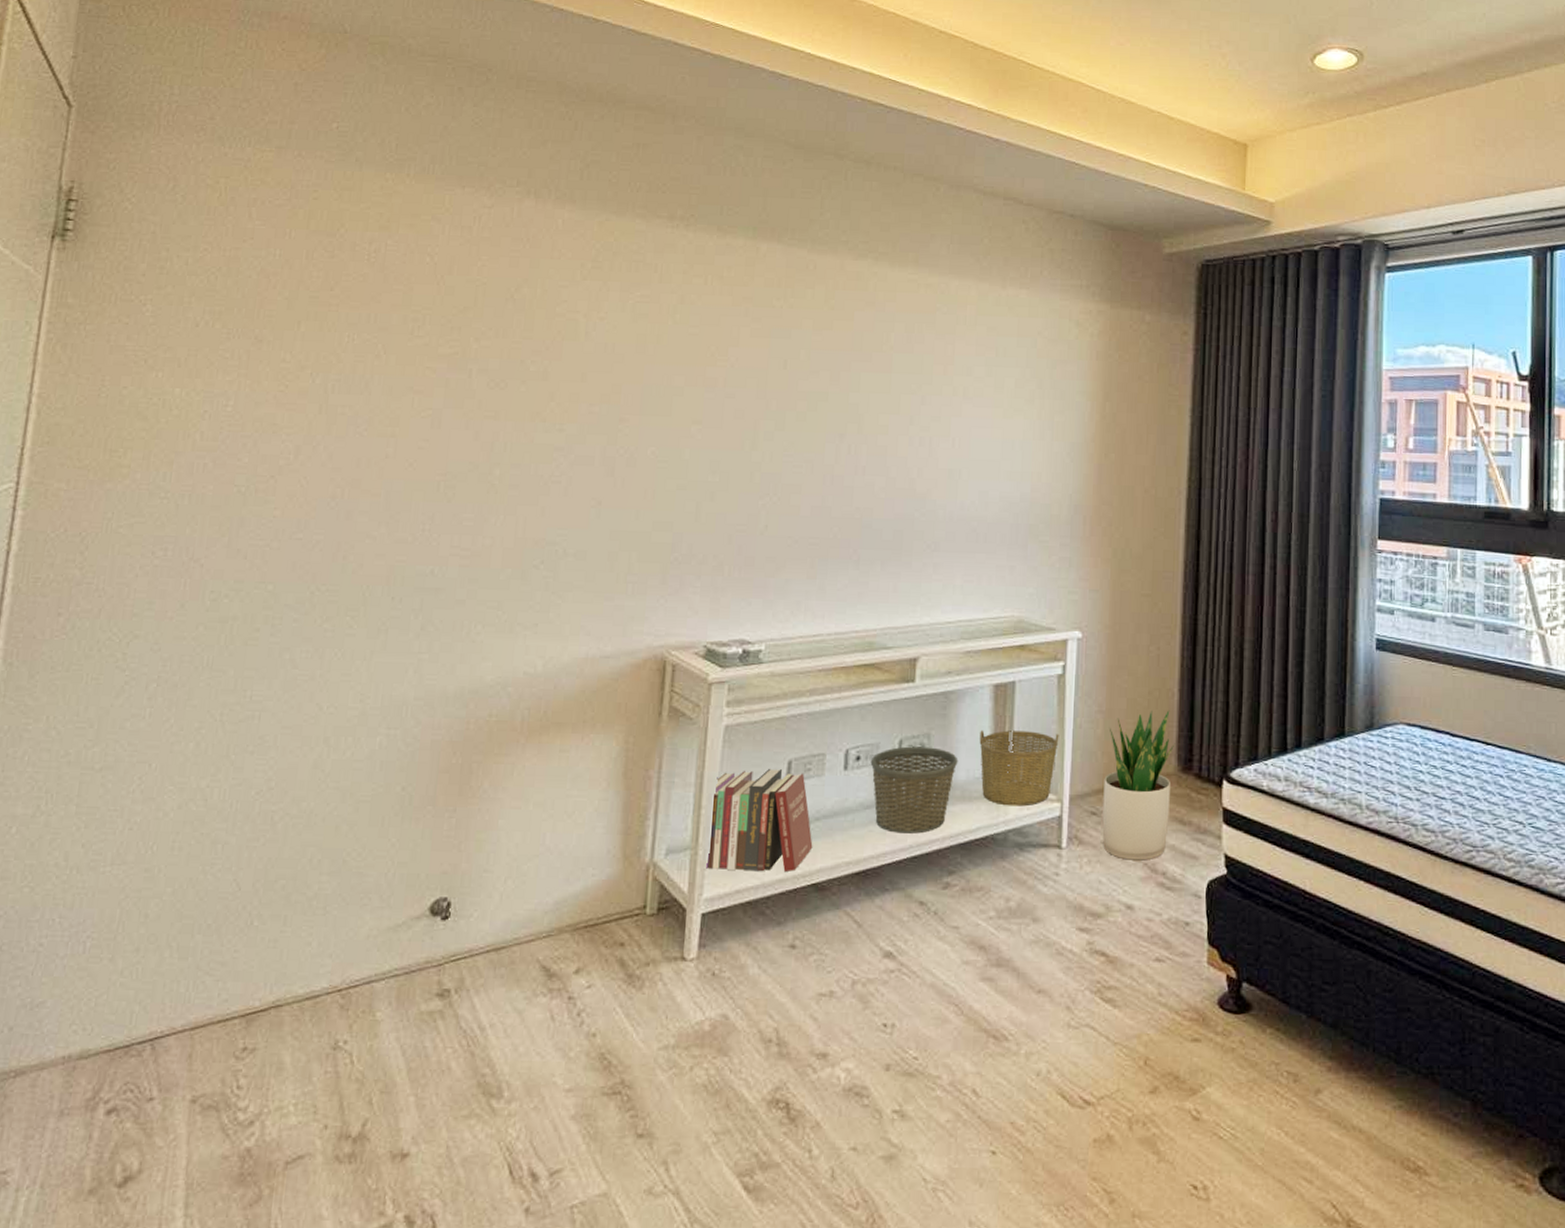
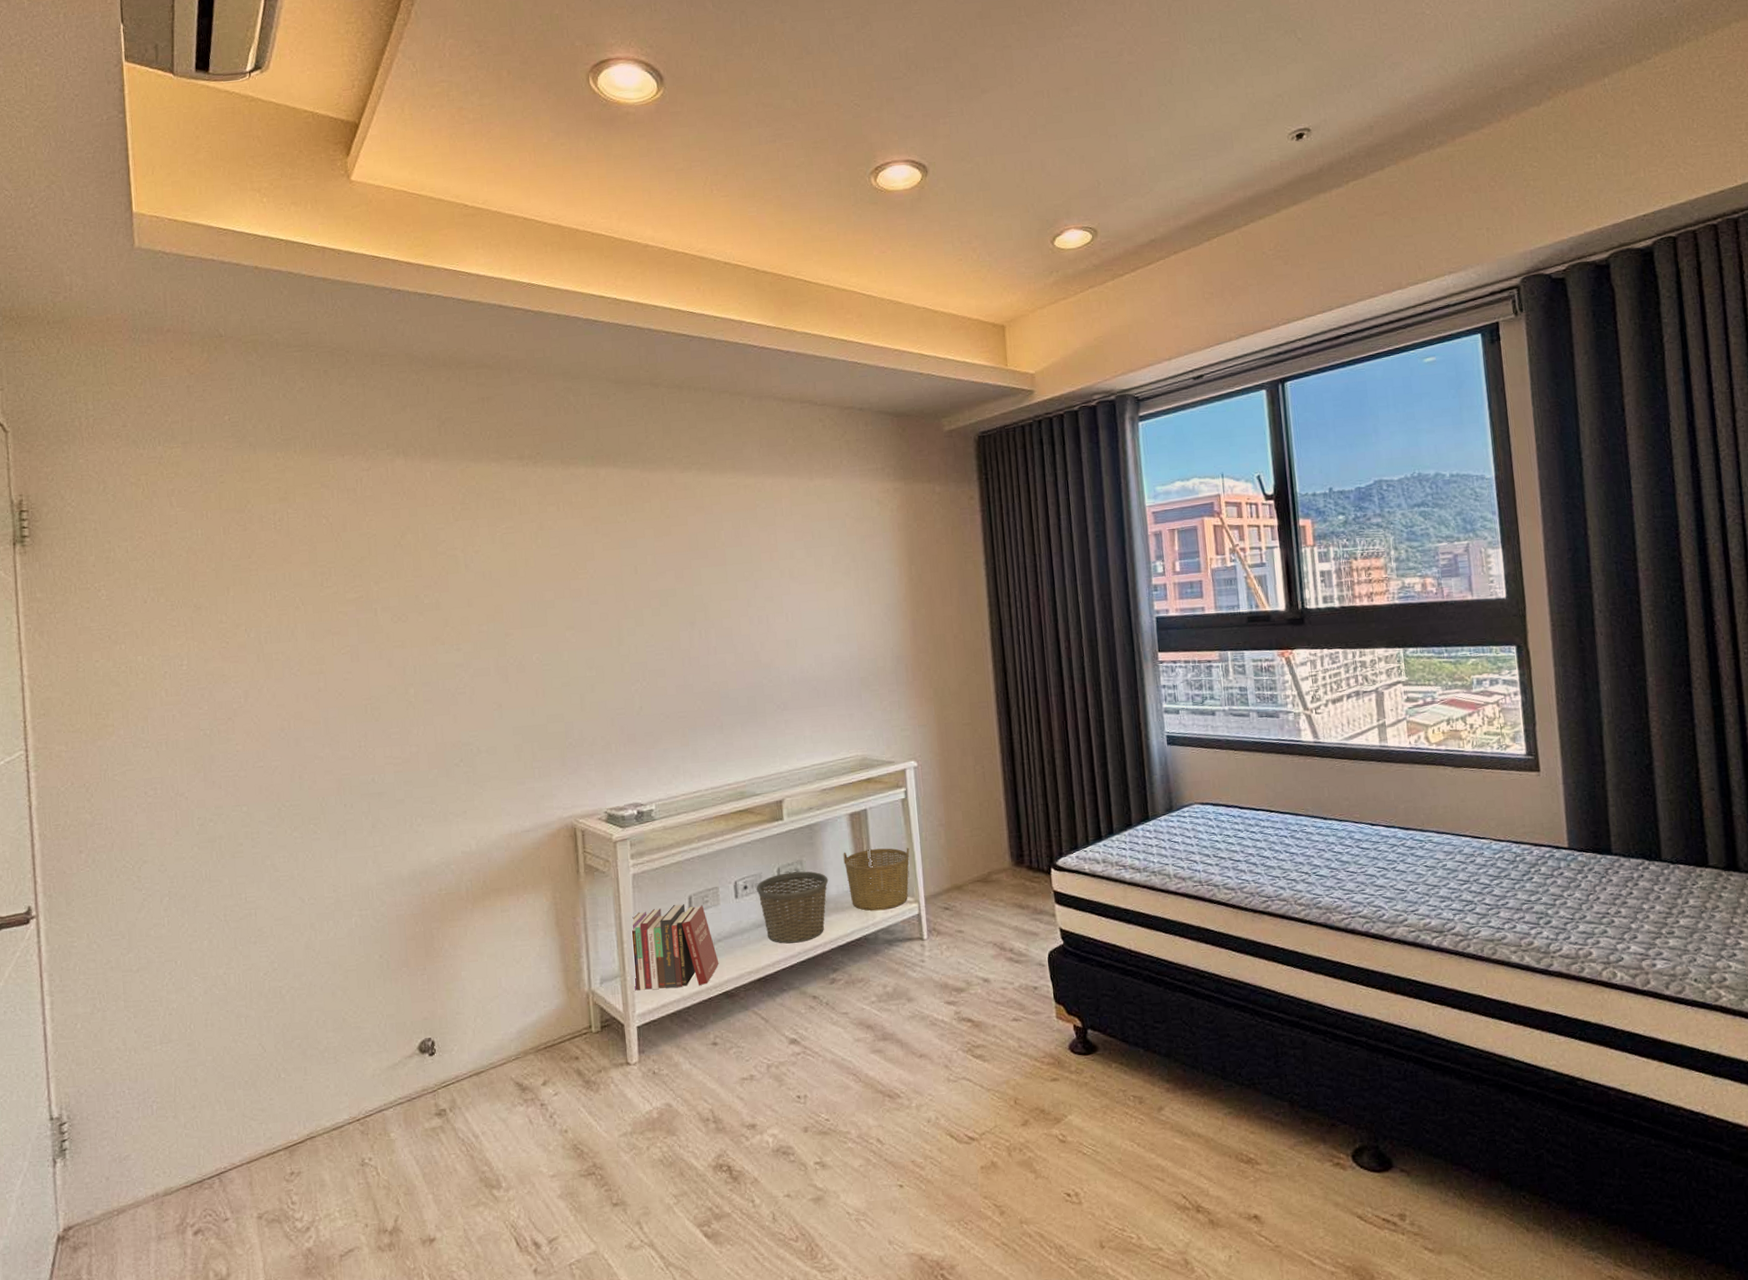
planter: present [1102,710,1175,861] -> none [950,817,1010,943]

